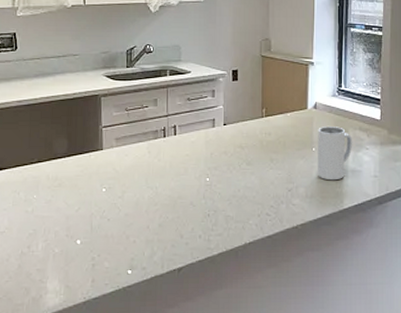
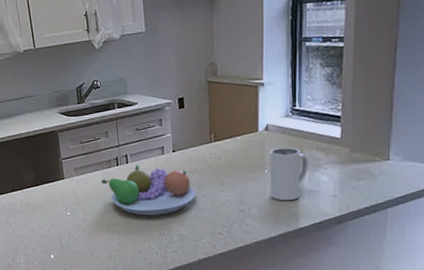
fruit bowl: none [145,136,246,194] -> present [101,164,197,216]

